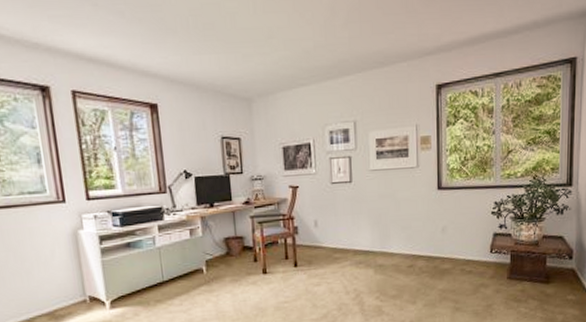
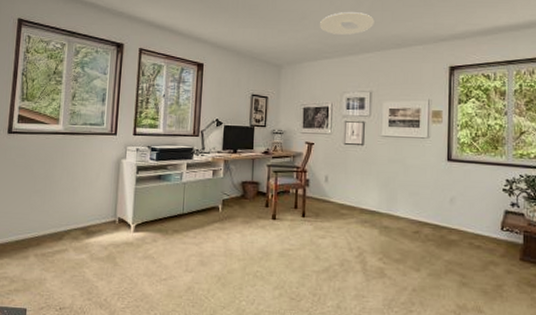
ceiling light: none [290,24,353,55] -> present [320,11,374,35]

